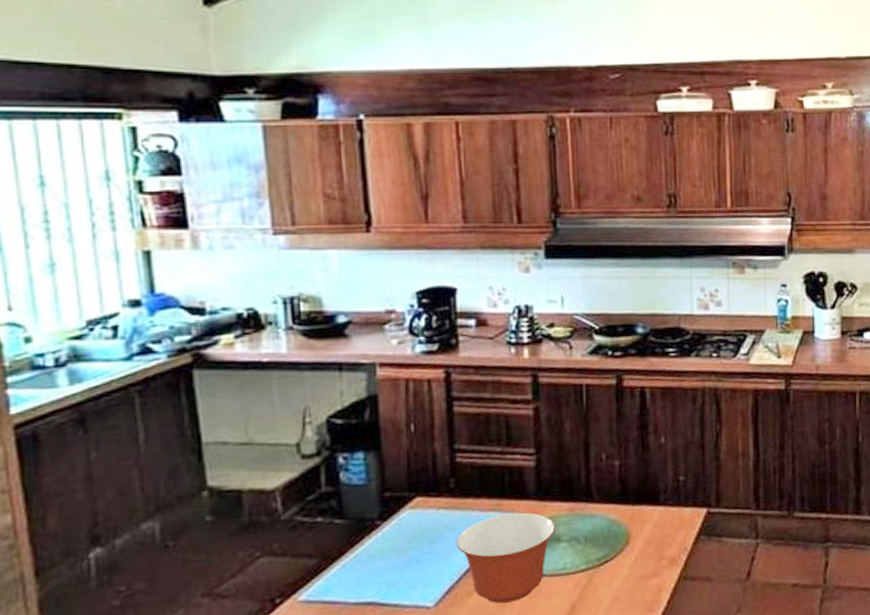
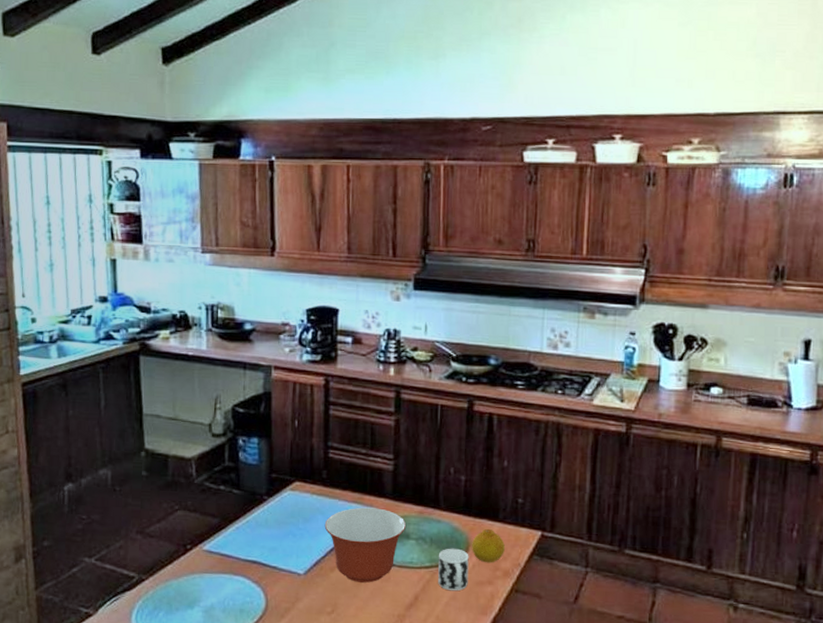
cup: none [596,543,631,592] -> present [438,548,469,591]
fruit: none [632,514,669,554] -> present [472,528,505,563]

